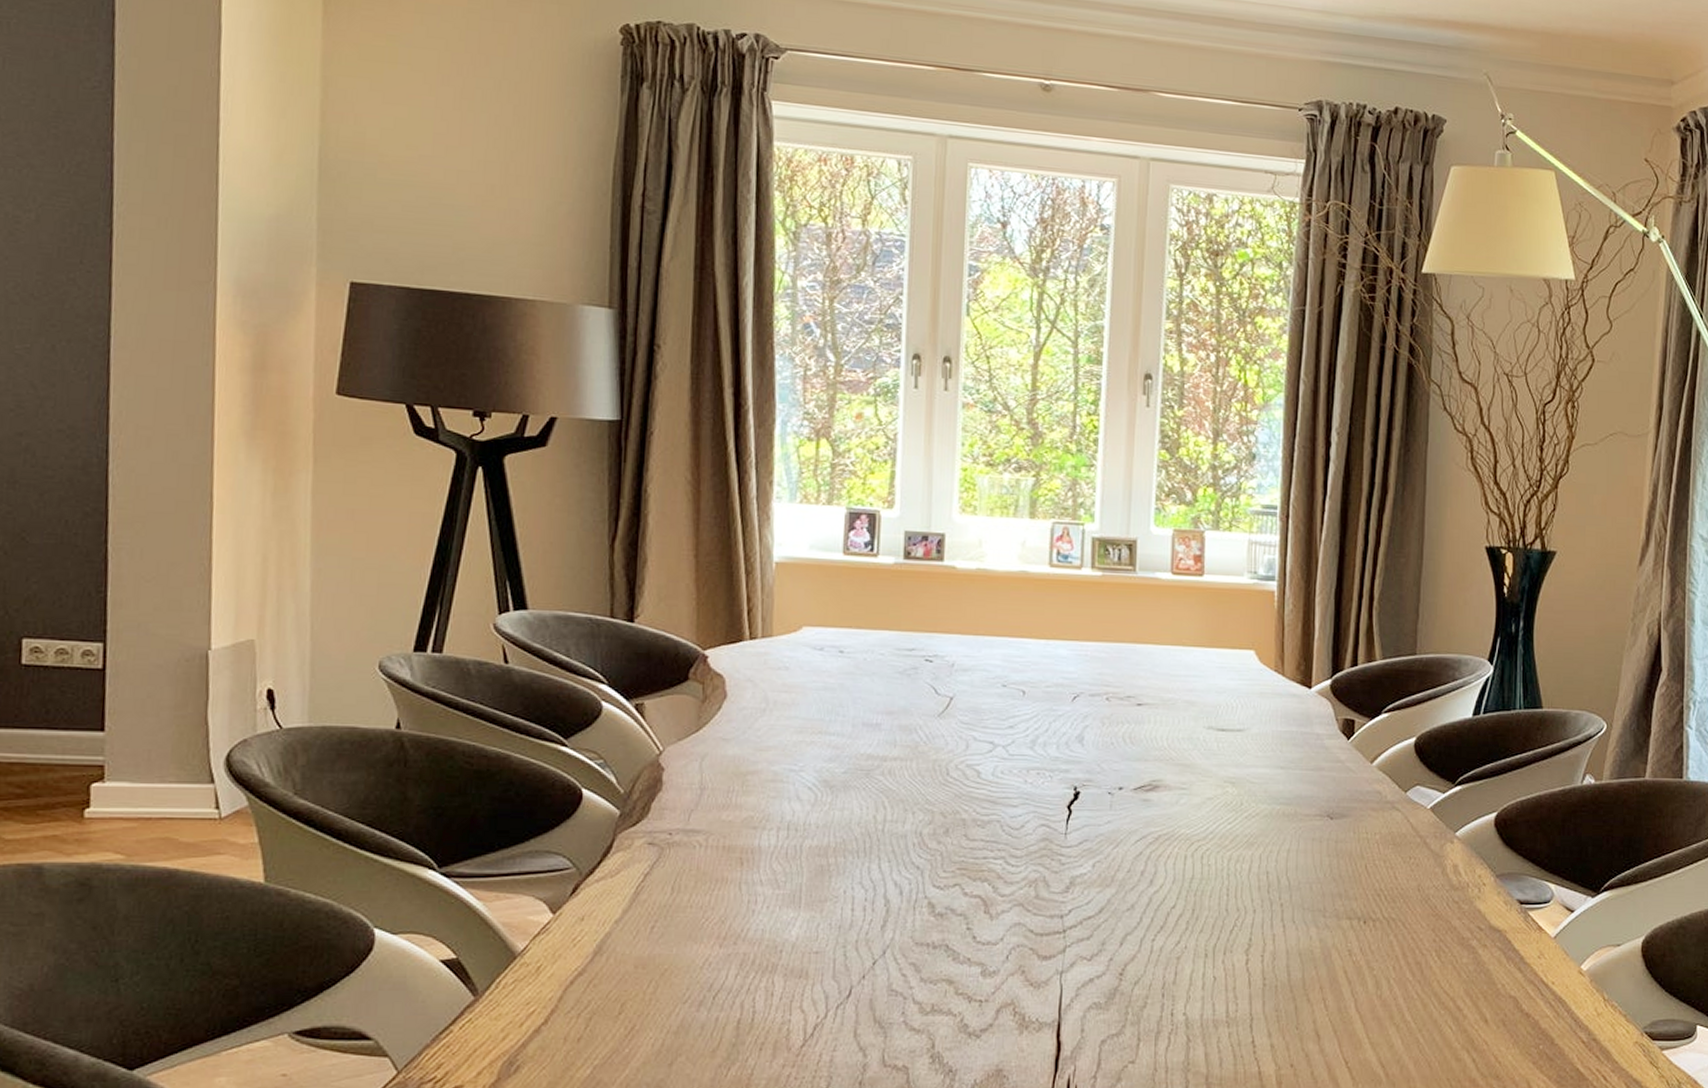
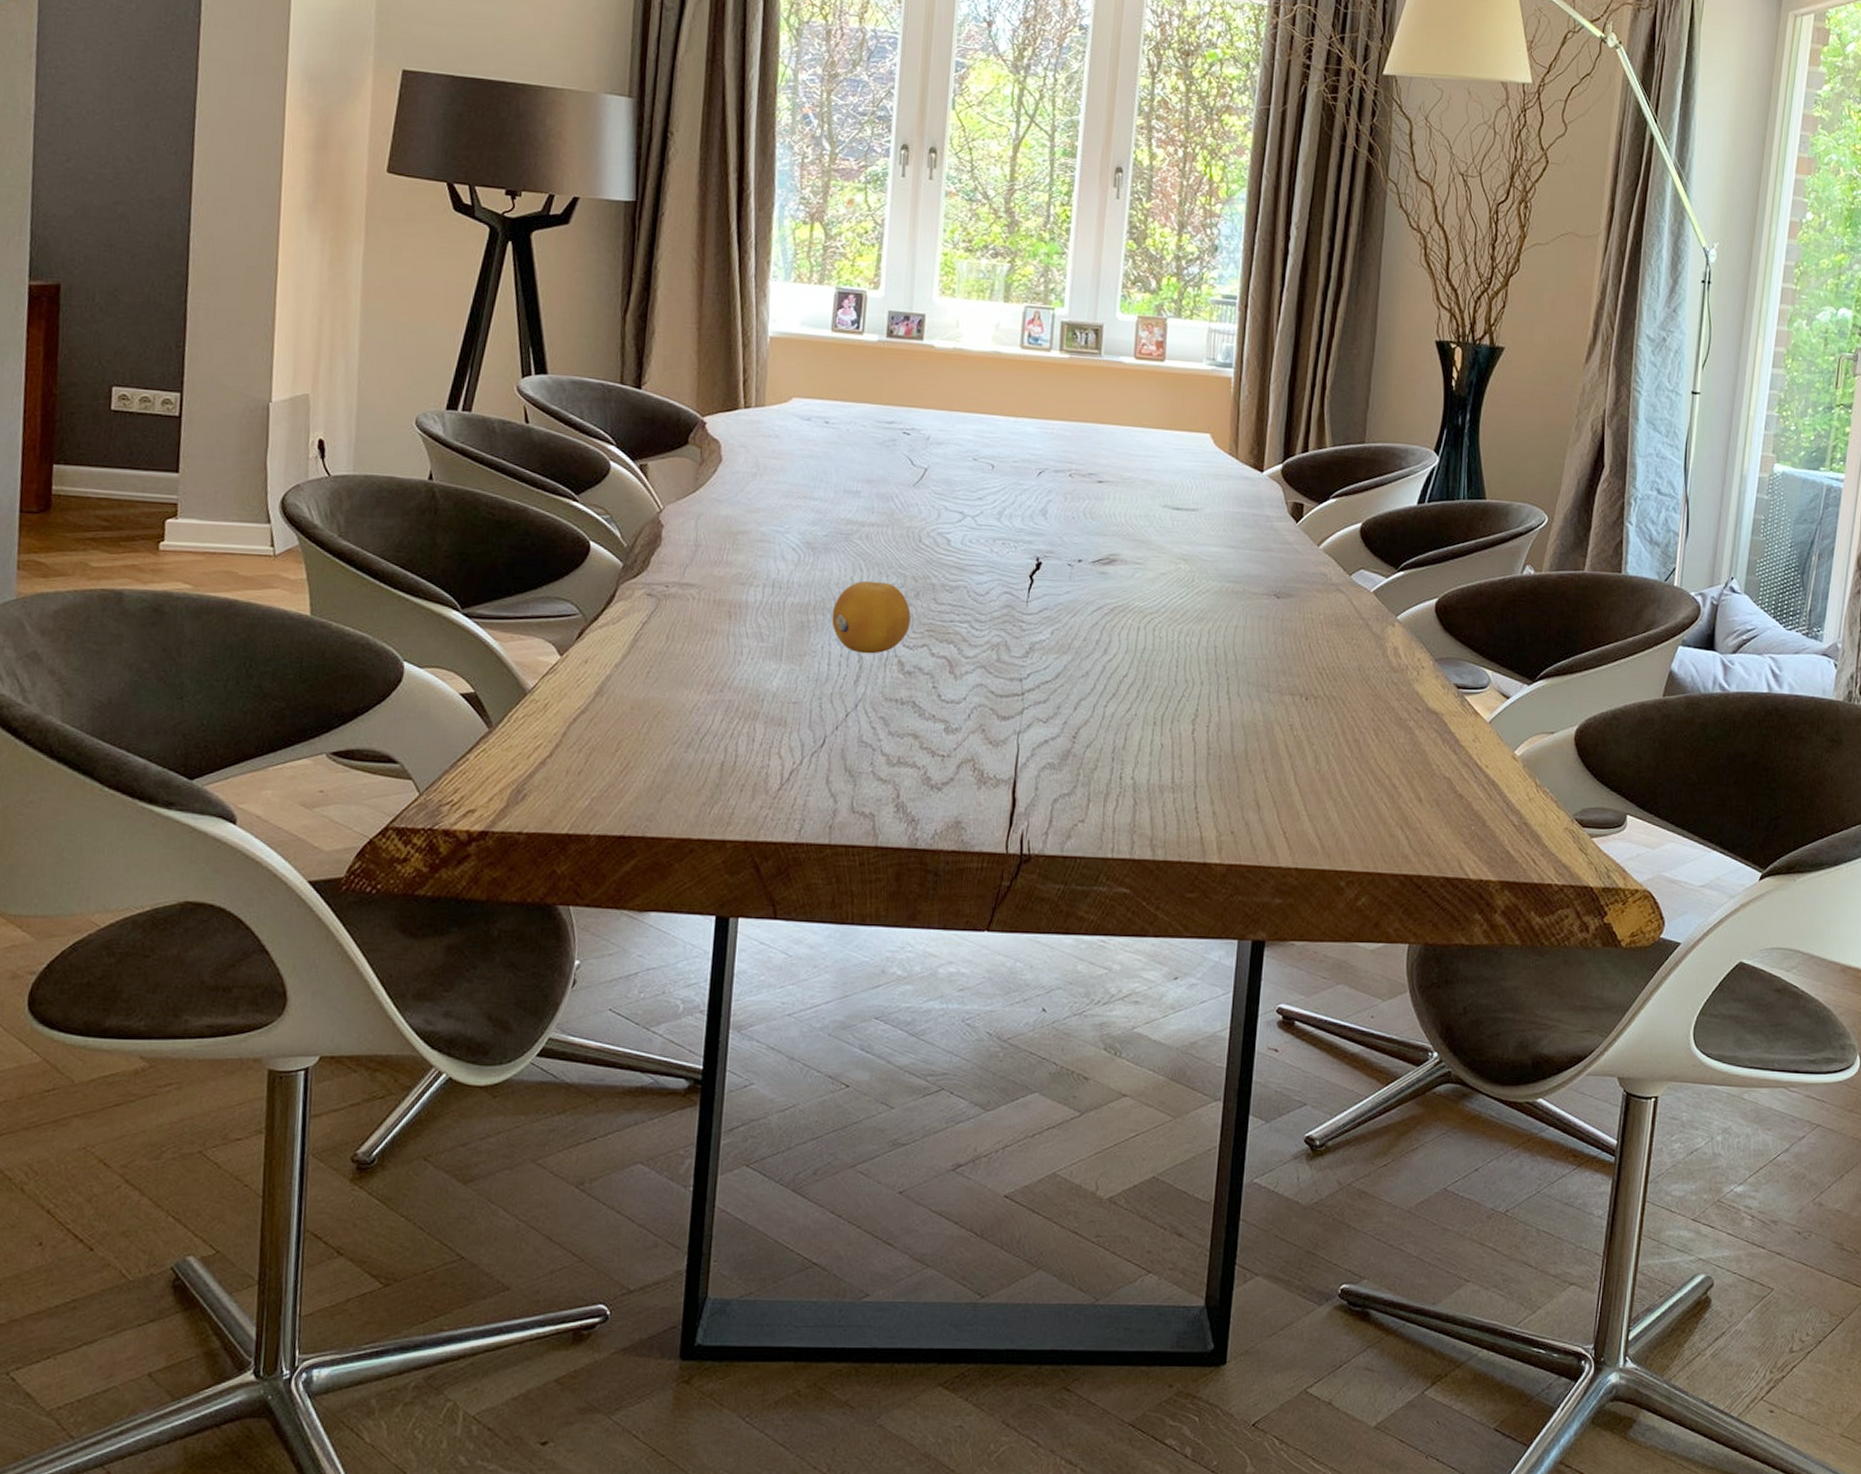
fruit: none [854,819,940,897] -> present [832,581,911,654]

